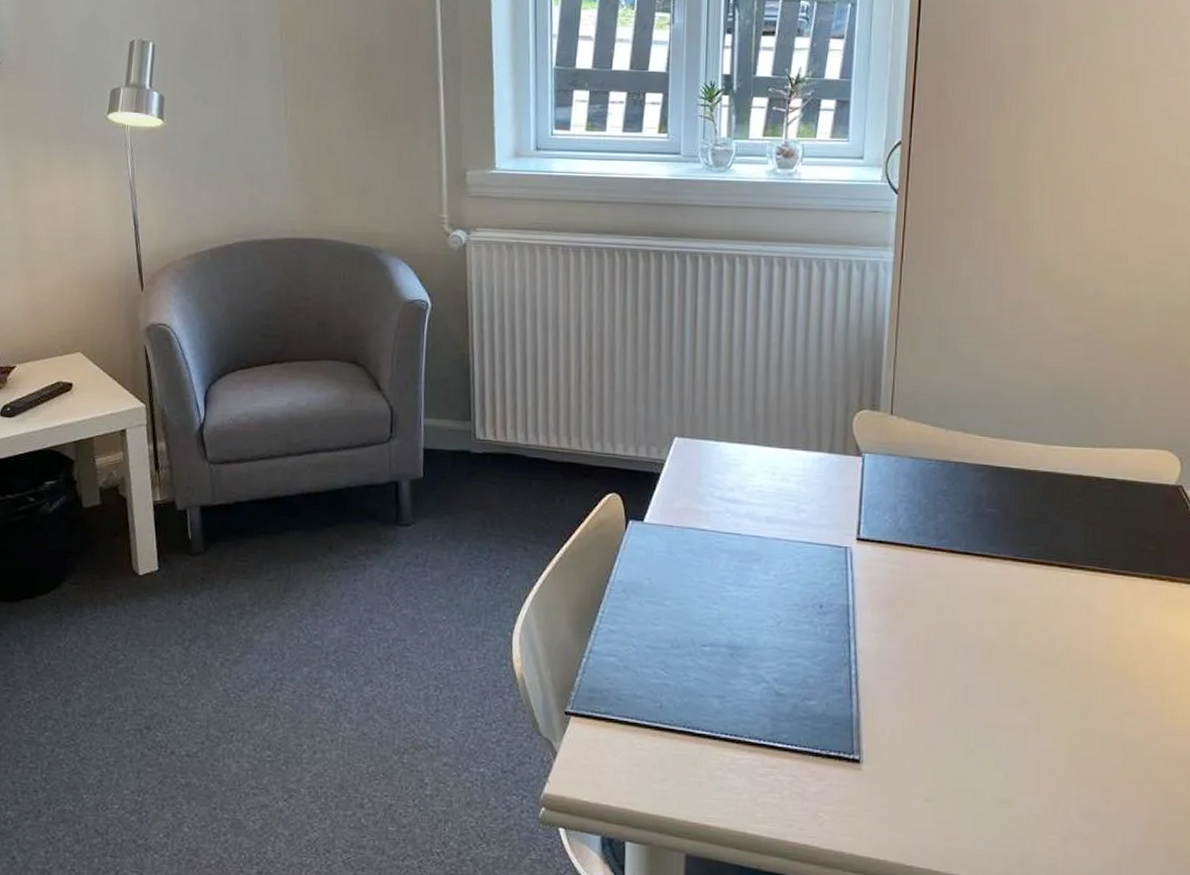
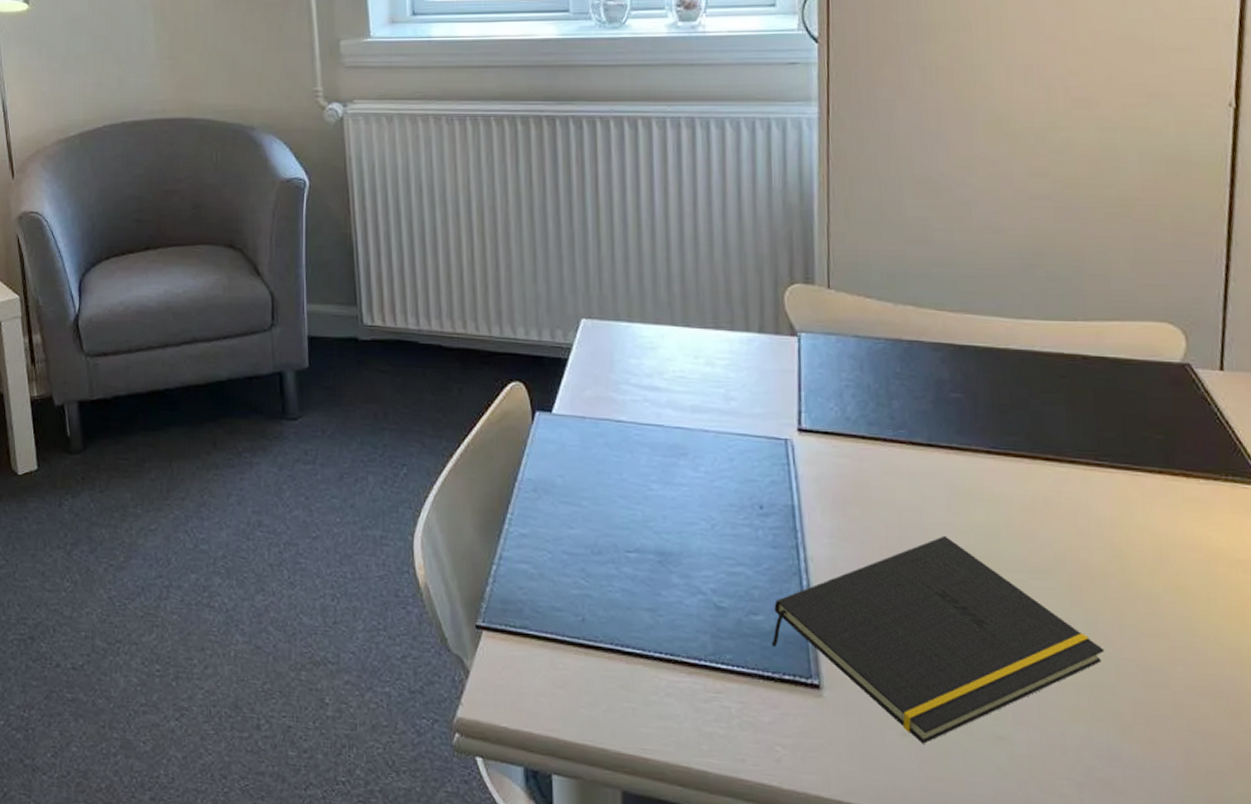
notepad: none [821,631,1095,808] -> present [771,535,1105,744]

